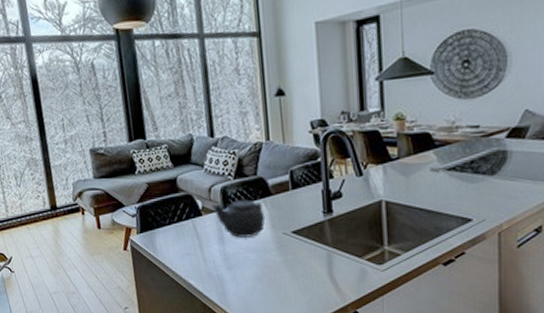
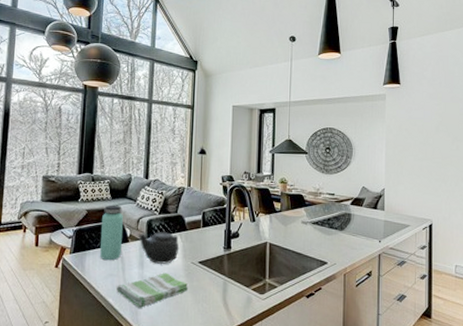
bottle: none [166,173,196,238] -> present [100,205,123,260]
dish towel: none [196,247,283,288] -> present [117,273,189,308]

